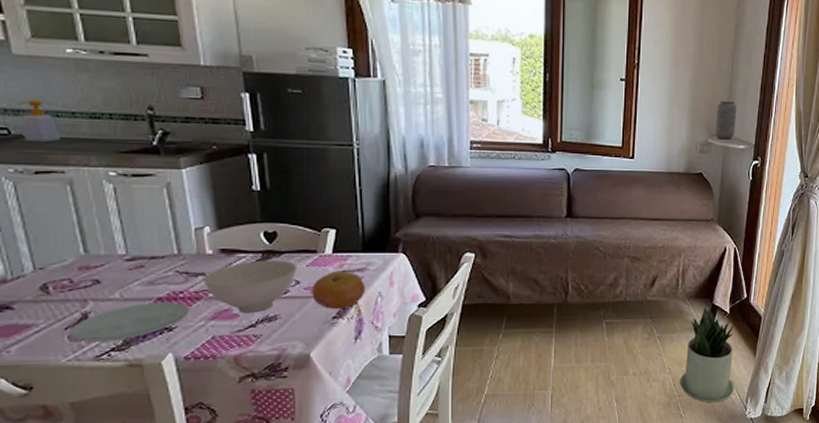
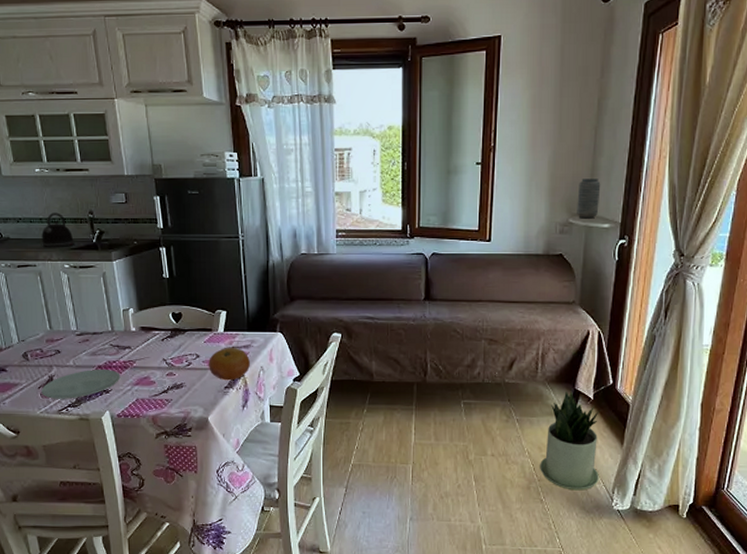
soap bottle: present [18,100,61,143] -> none [6,210,34,243]
kettle: none [74,105,124,151] -> present [42,212,74,248]
bowl: present [203,260,298,312] -> none [129,337,198,380]

